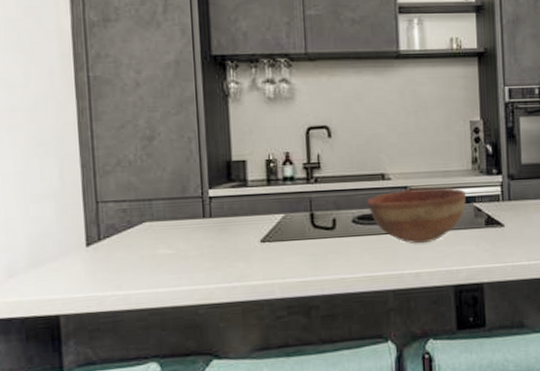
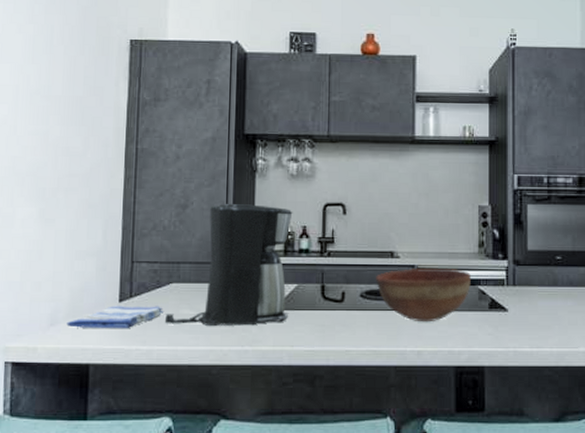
dish towel: none [27,247,140,278] -> present [66,306,165,328]
coffee maker: none [140,132,277,266] -> present [164,204,293,326]

